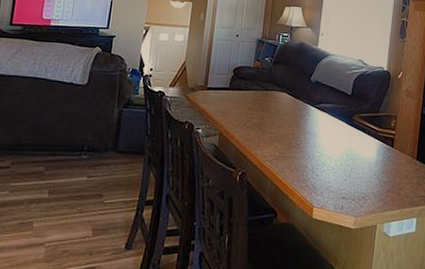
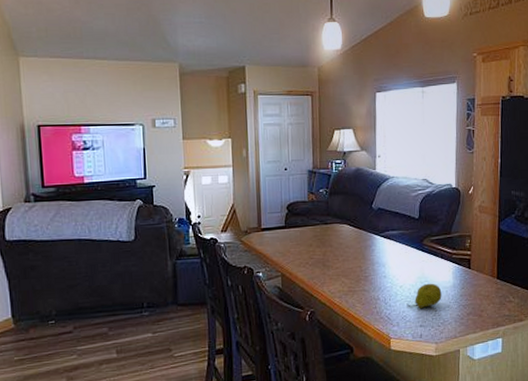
fruit: none [332,157,365,180] -> present [406,283,442,308]

